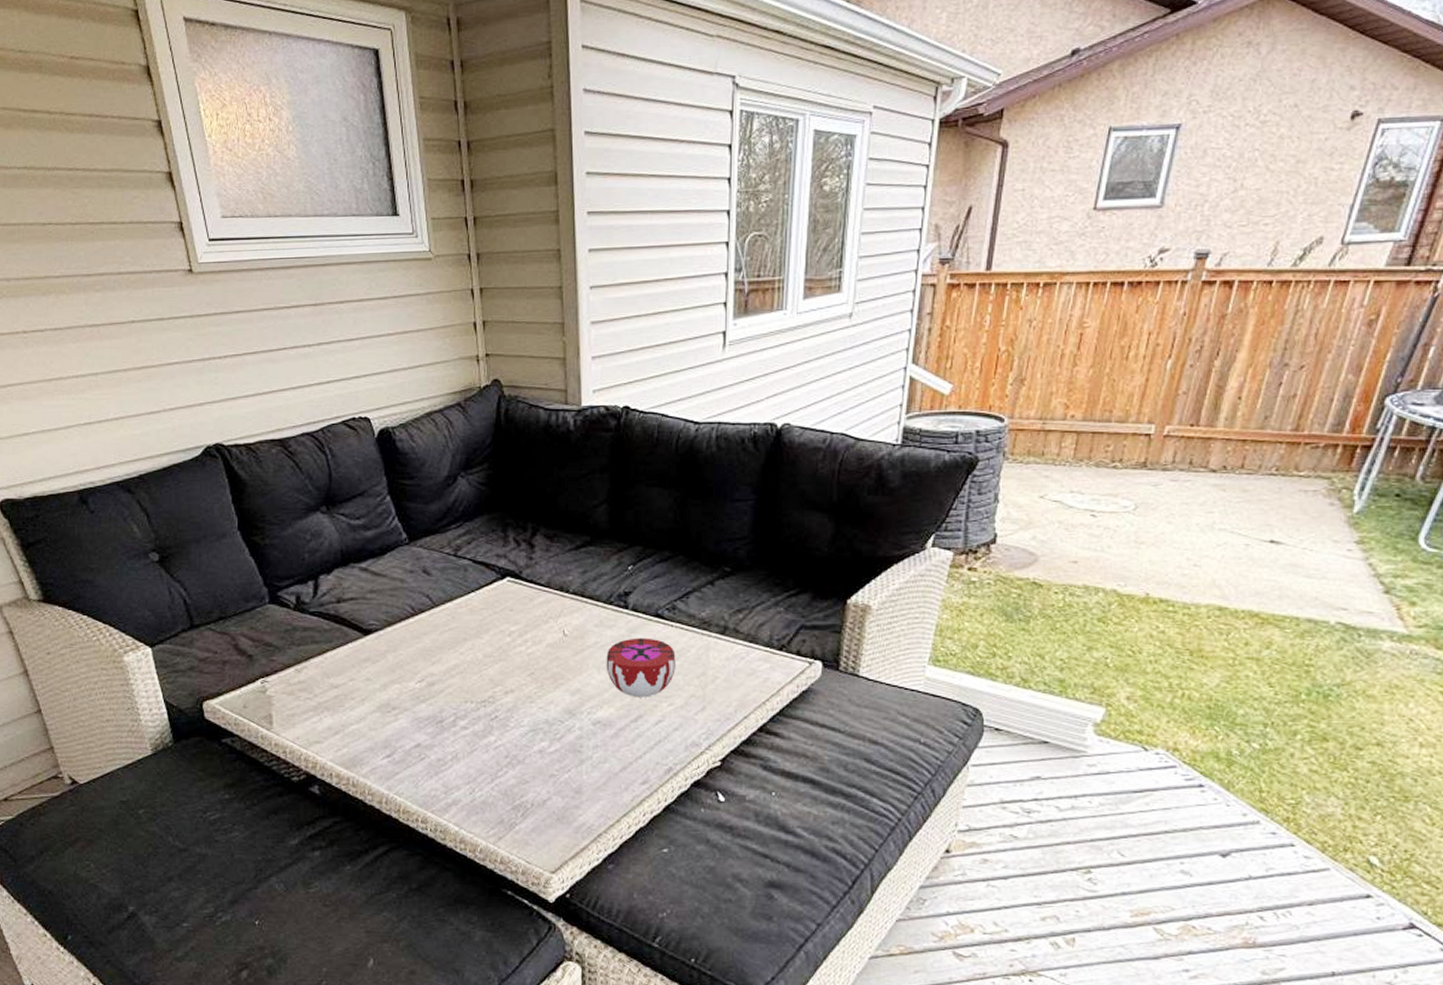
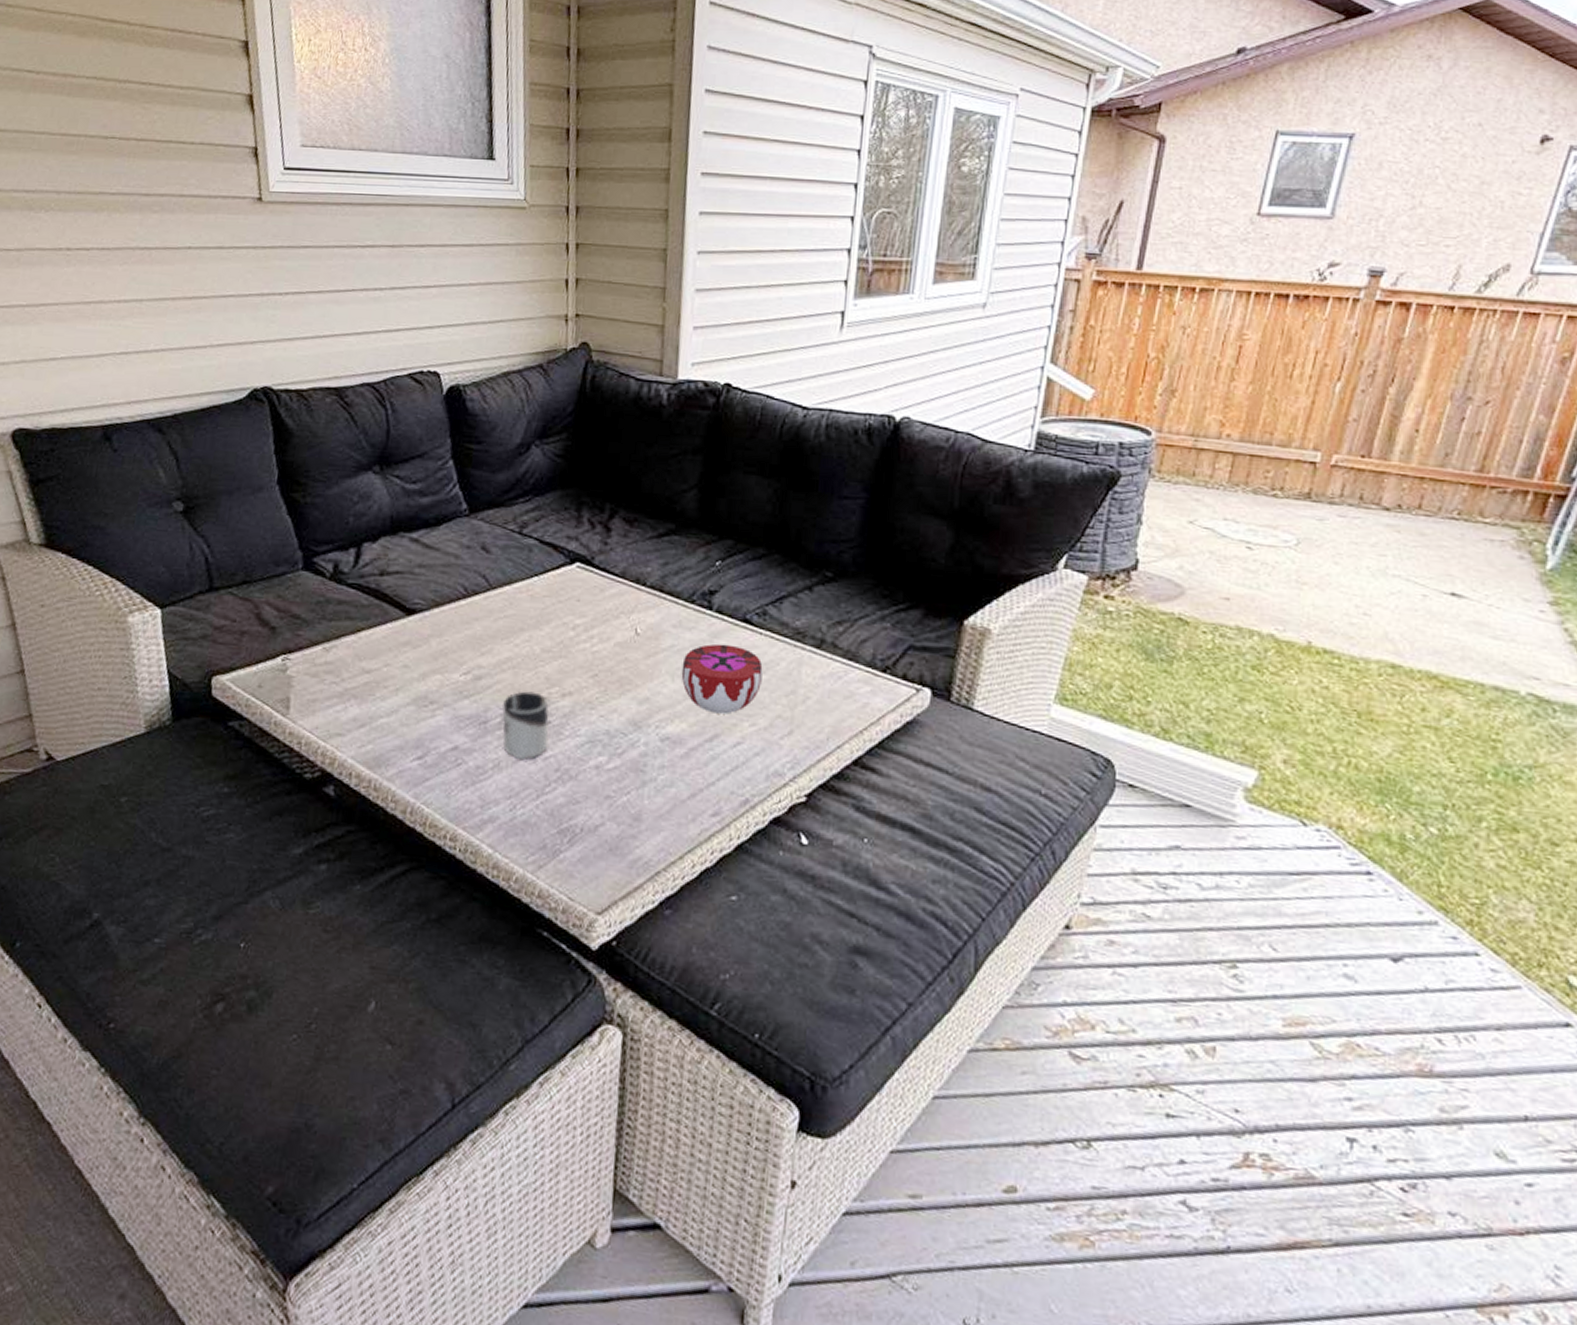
cup: none [455,692,497,750] -> present [502,691,549,759]

